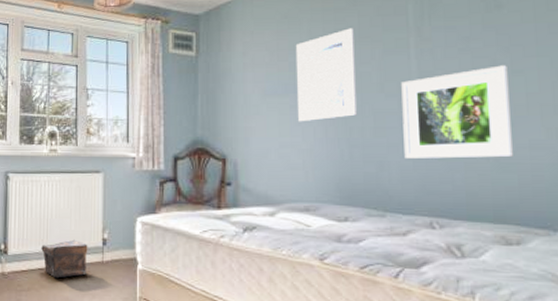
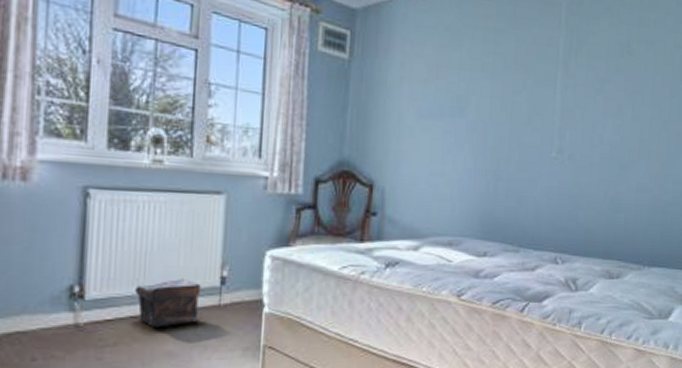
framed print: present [295,28,358,122] -> none [450,52,511,150]
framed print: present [401,65,513,160] -> none [541,110,629,198]

